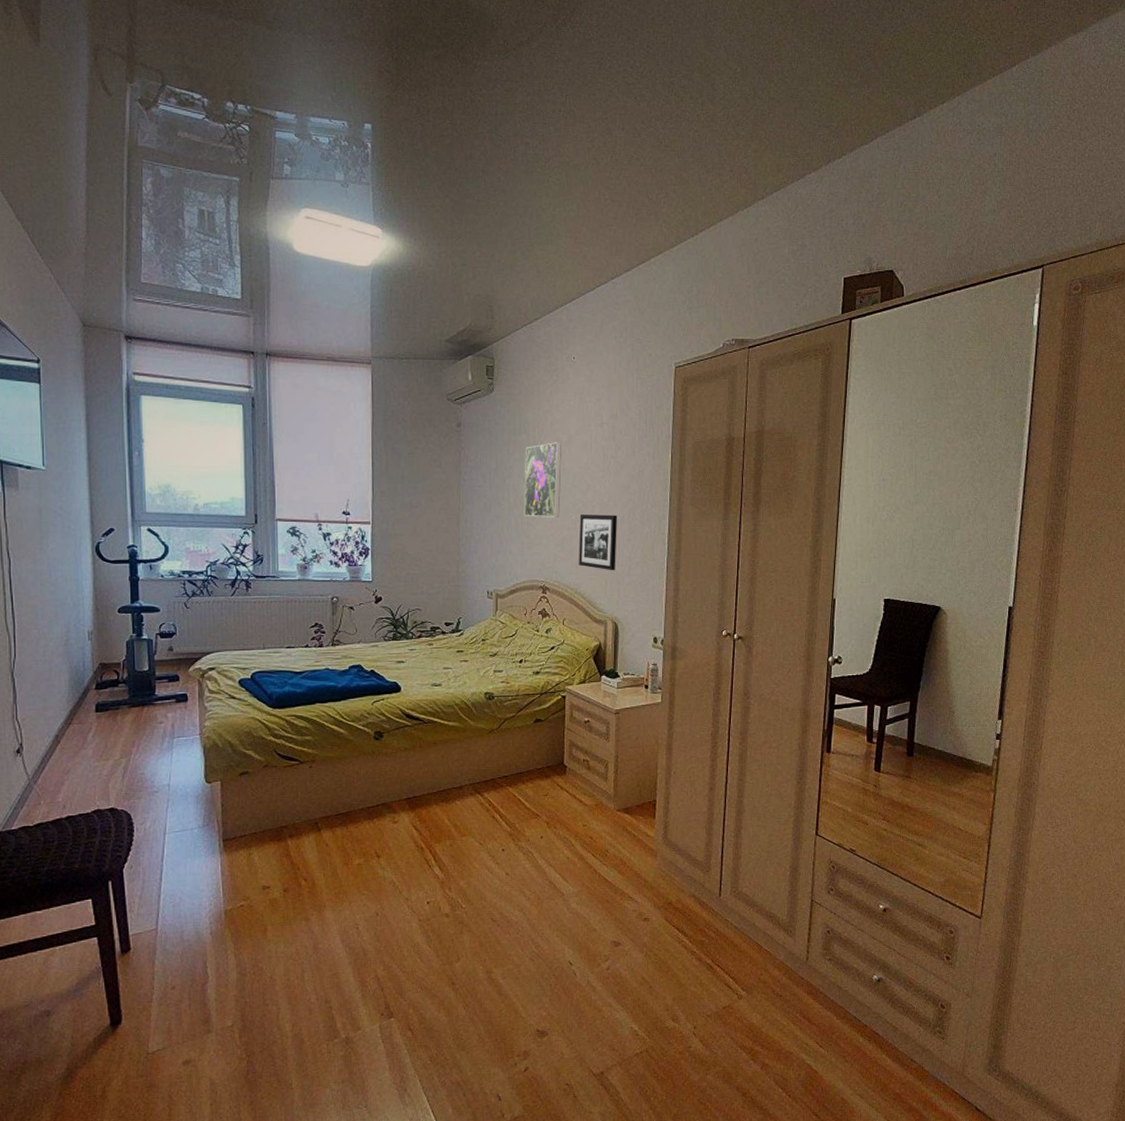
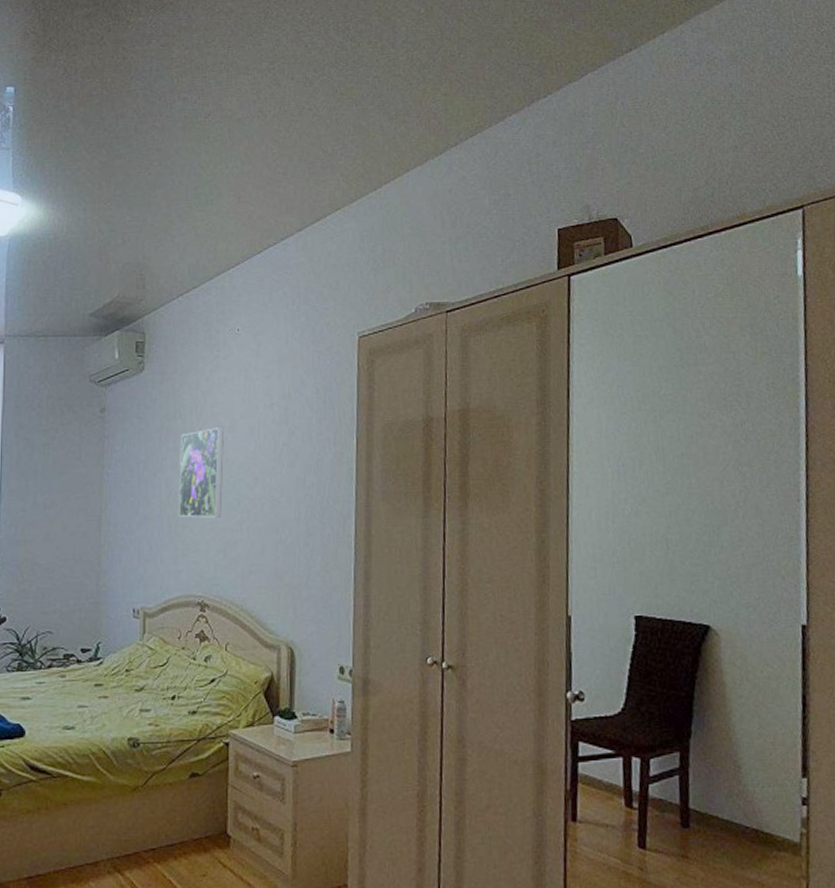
picture frame: present [579,514,618,571] -> none [245,513,293,583]

